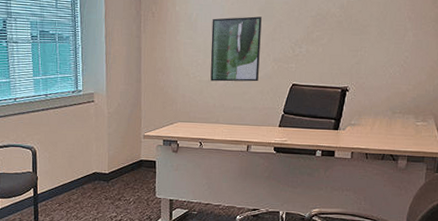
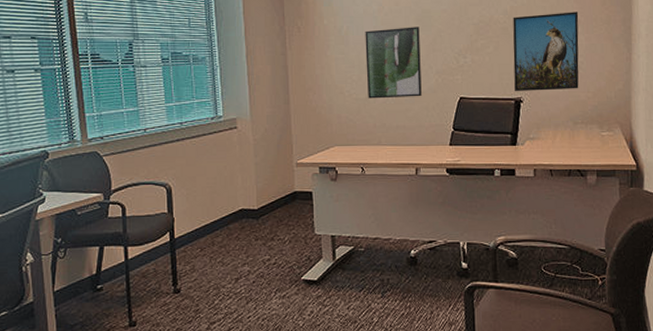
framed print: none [342,8,410,82] -> present [513,12,579,92]

